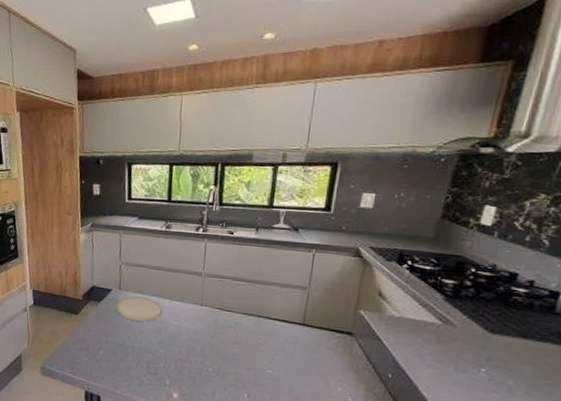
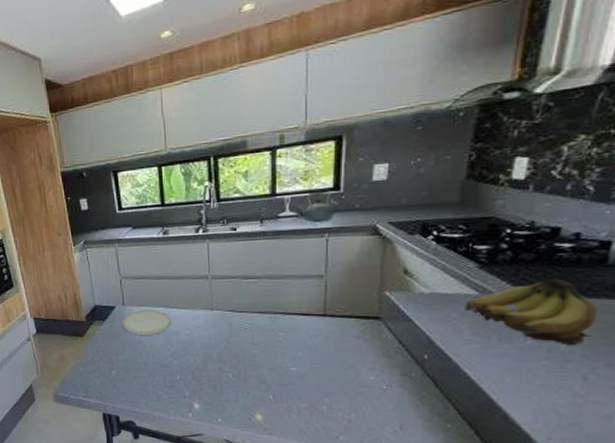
kettle: none [295,208,327,237] -> present [303,189,338,222]
fruit: none [428,319,543,383] -> present [465,279,598,346]

